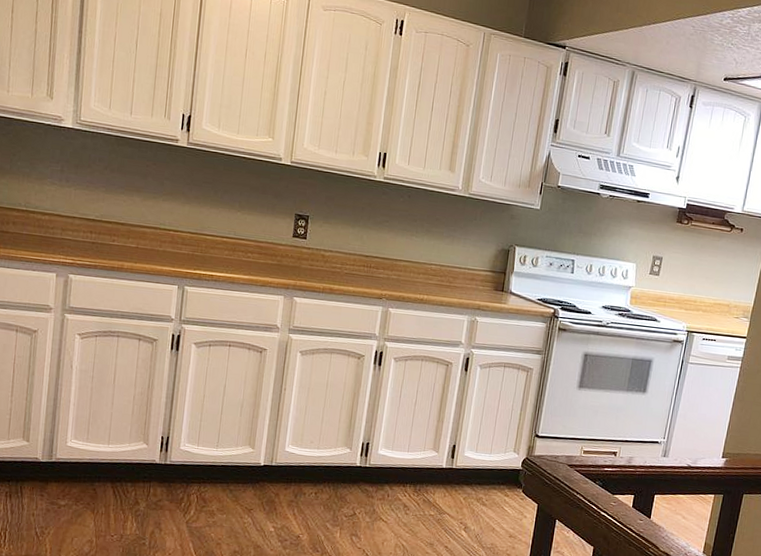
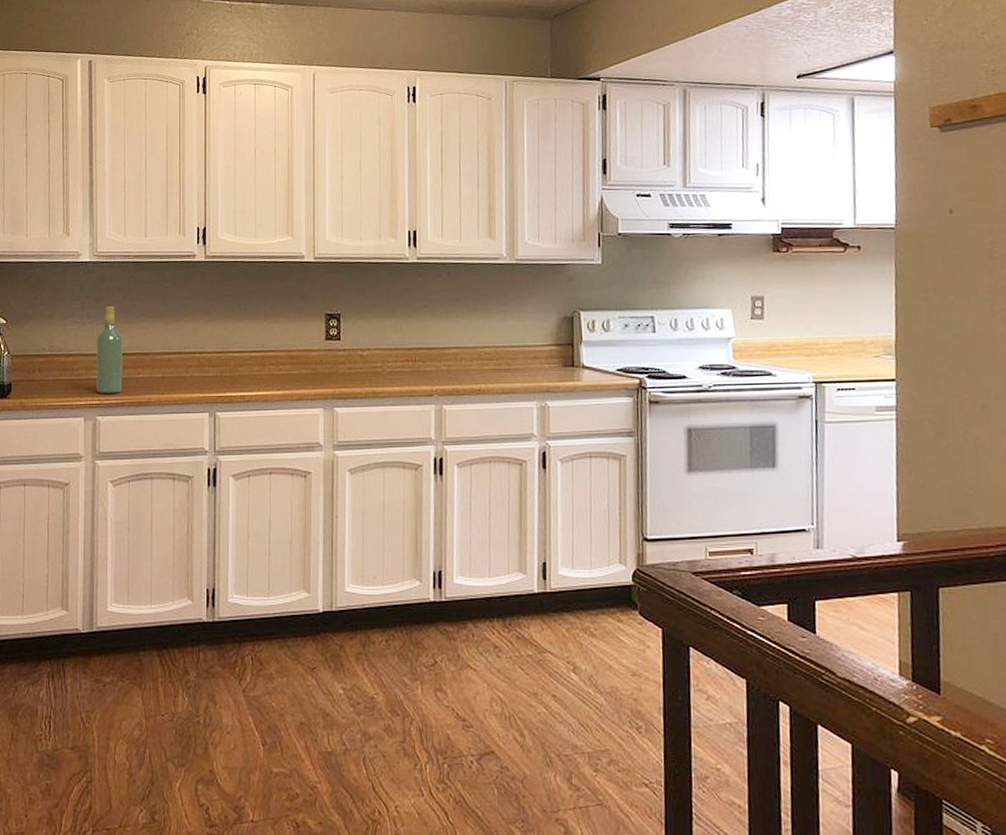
wine bottle: none [70,174,100,256] -> present [96,306,123,393]

